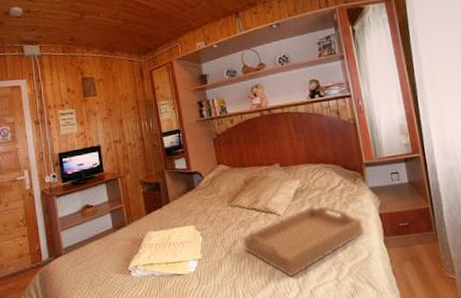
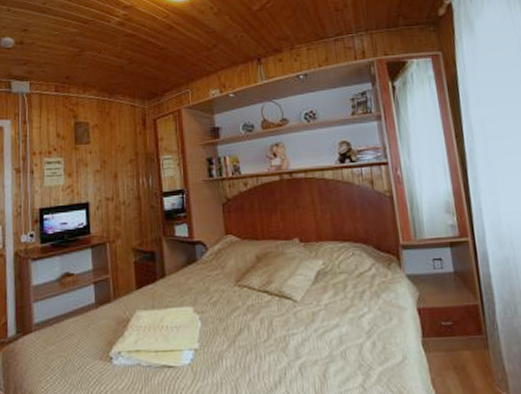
serving tray: present [242,205,365,278] -> none [249,292,399,381]

